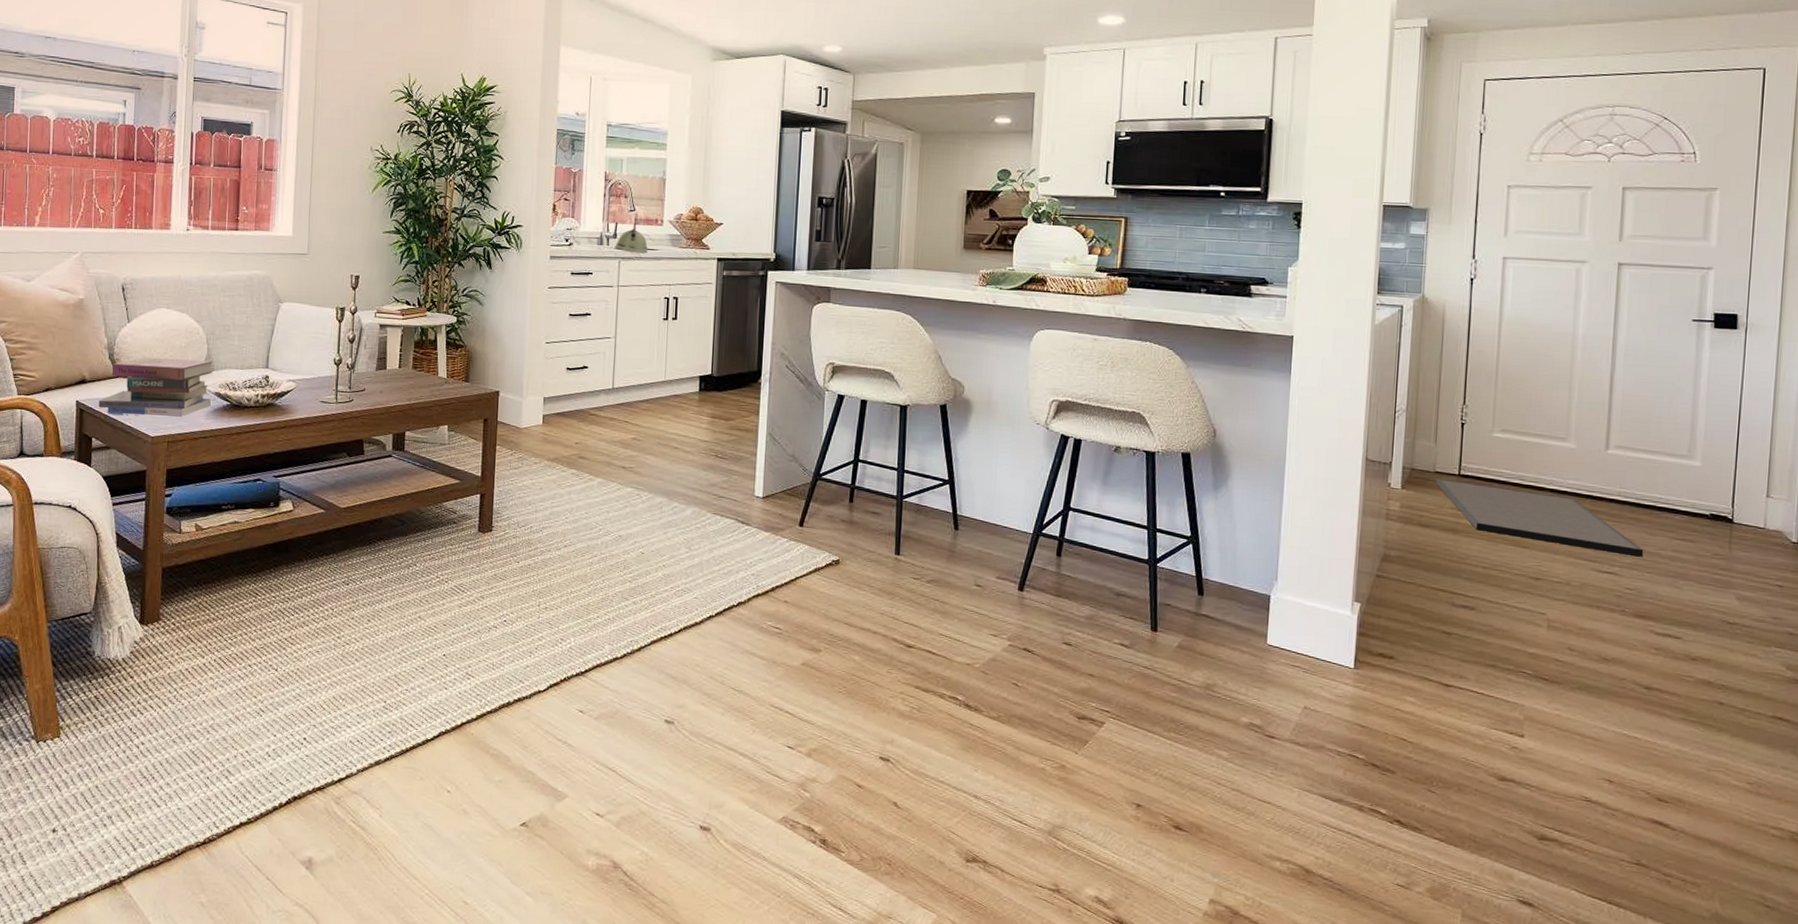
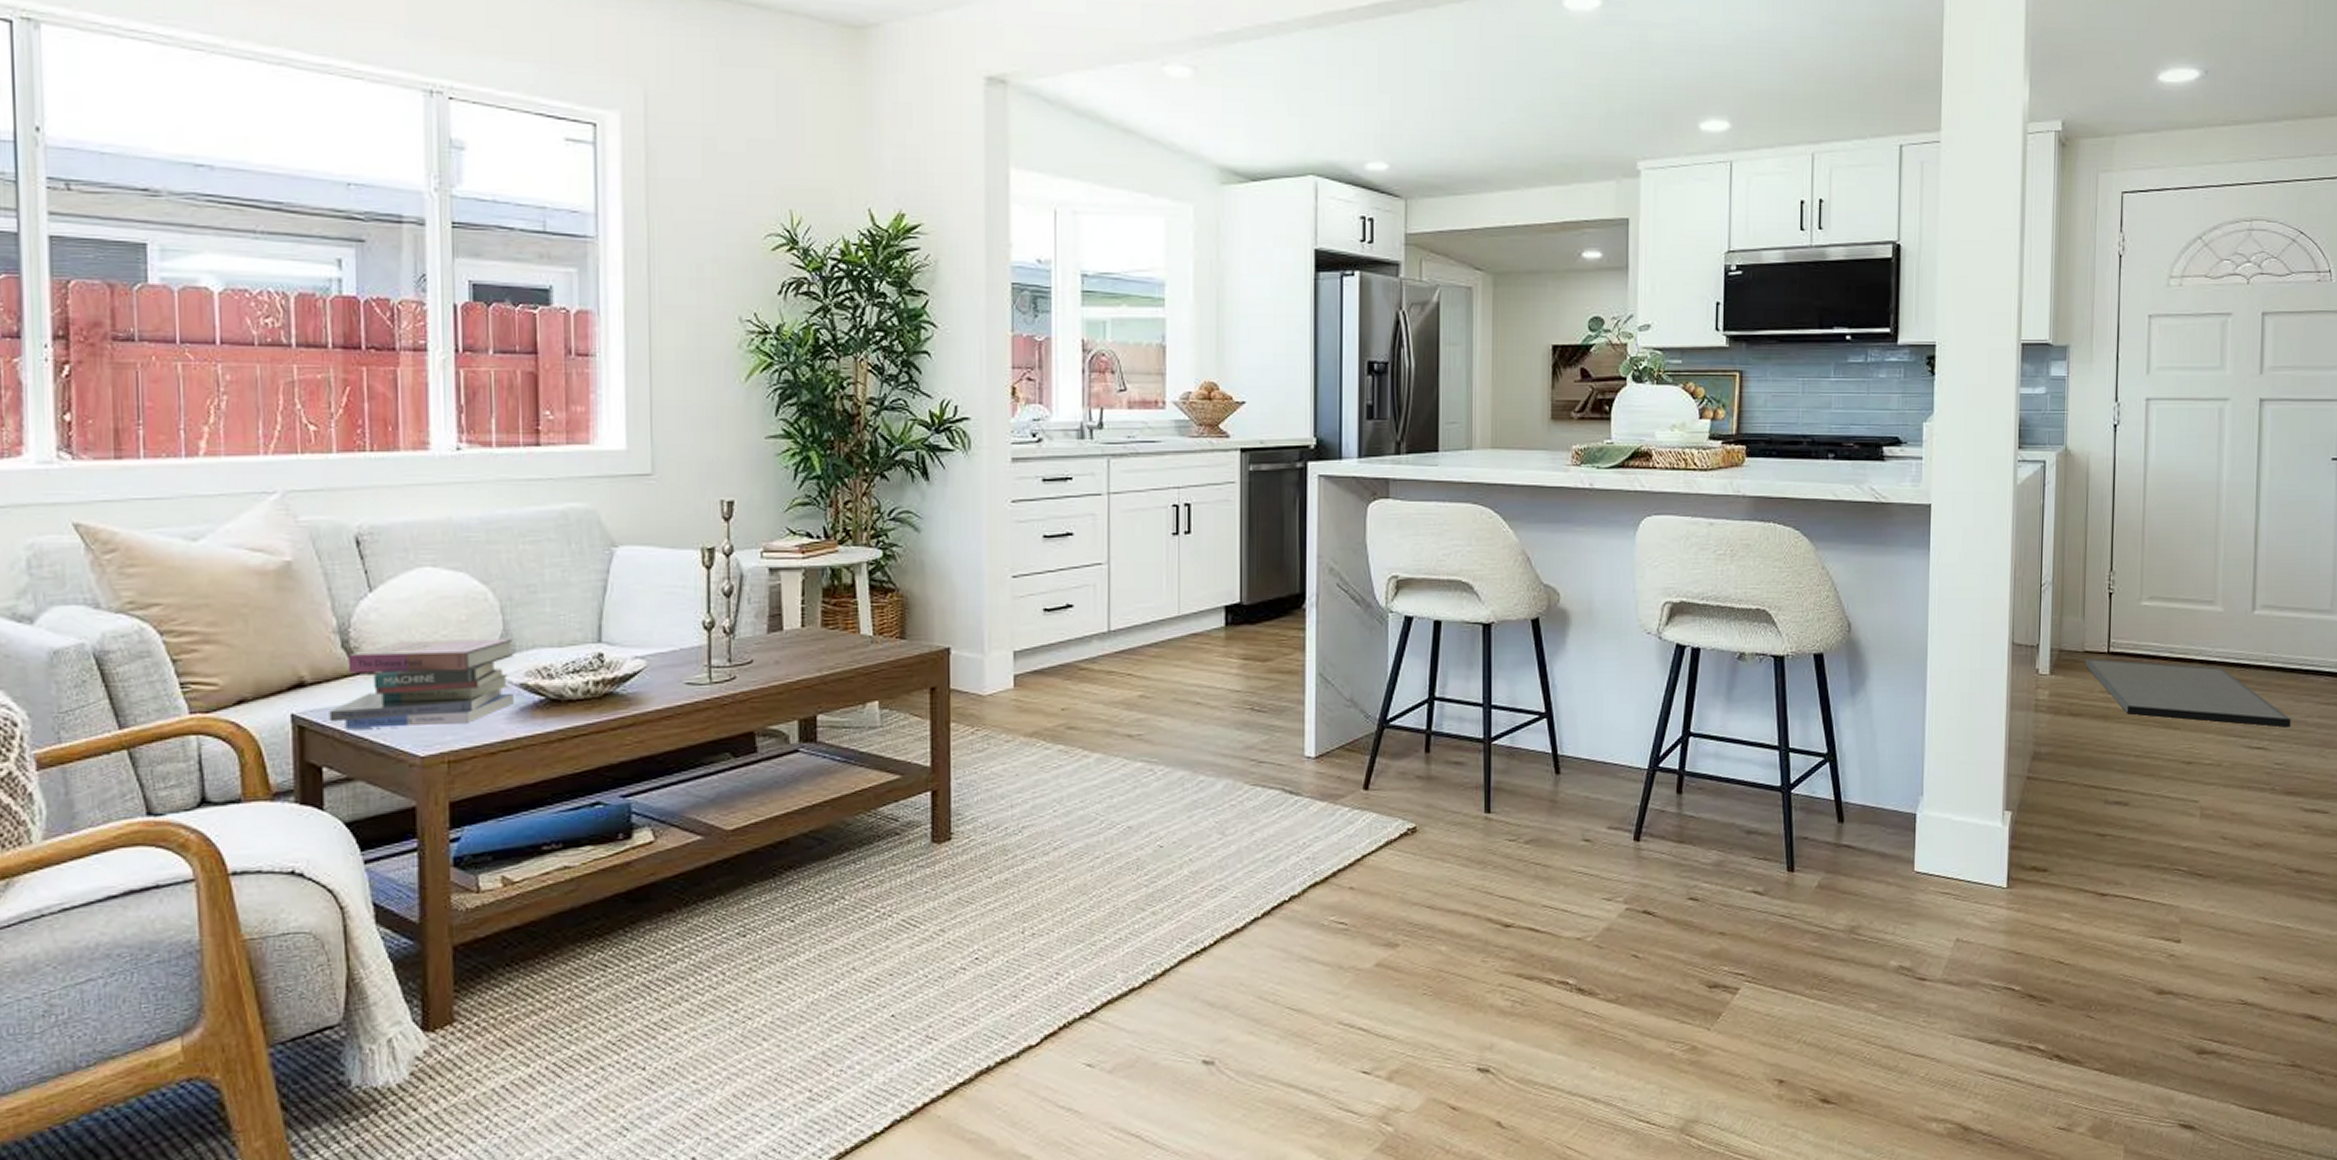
kettle: present [615,213,648,254] -> none [1101,393,1146,448]

